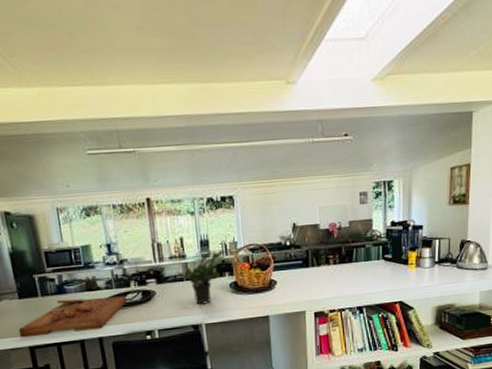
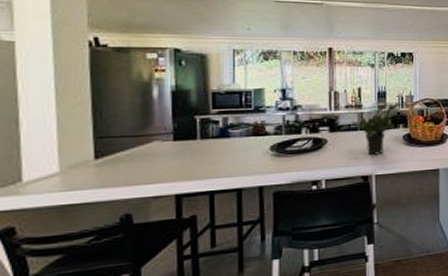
cutting board: present [18,295,127,338] -> none [166,142,296,185]

